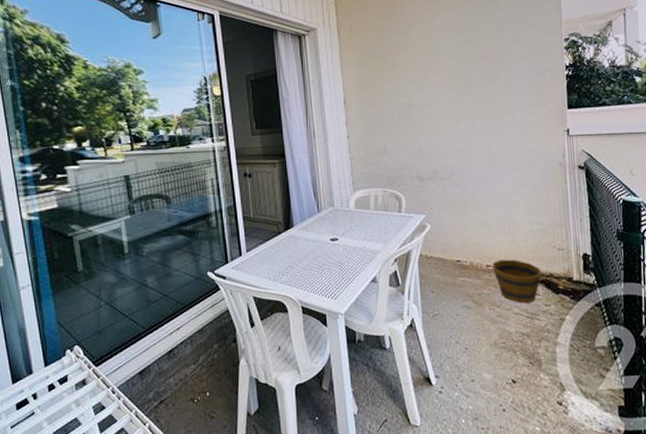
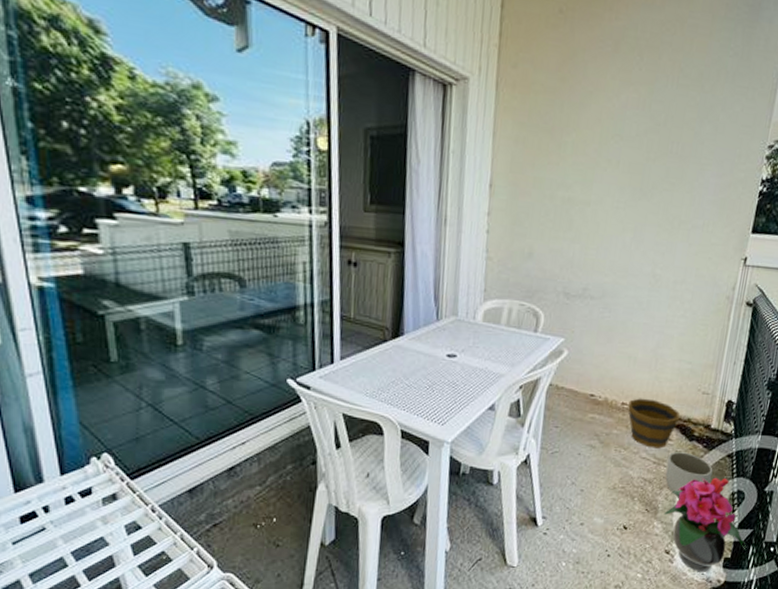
planter: none [539,305,586,346] -> present [665,452,713,494]
potted flower: none [547,326,638,423] -> present [663,477,747,572]

